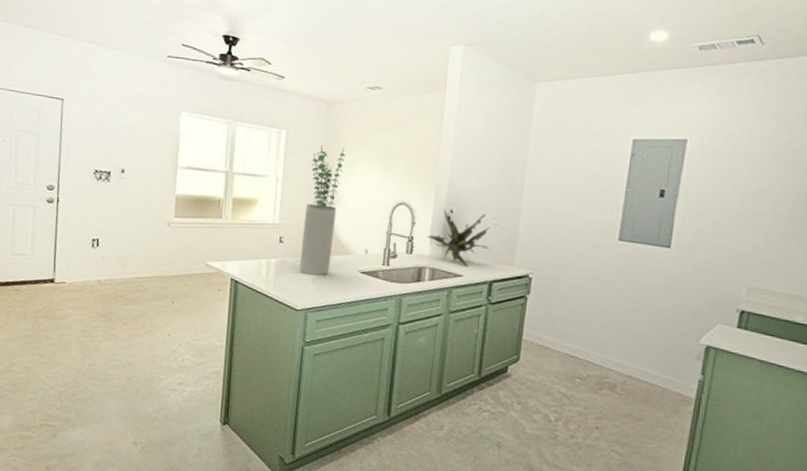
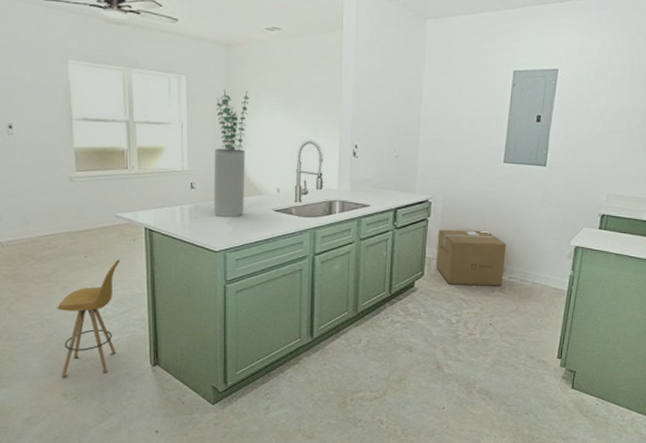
bar stool: none [134,308,204,426] -> present [57,259,120,378]
plant: present [428,209,490,268] -> none [335,145,393,198]
box: none [534,309,620,384] -> present [436,229,507,286]

